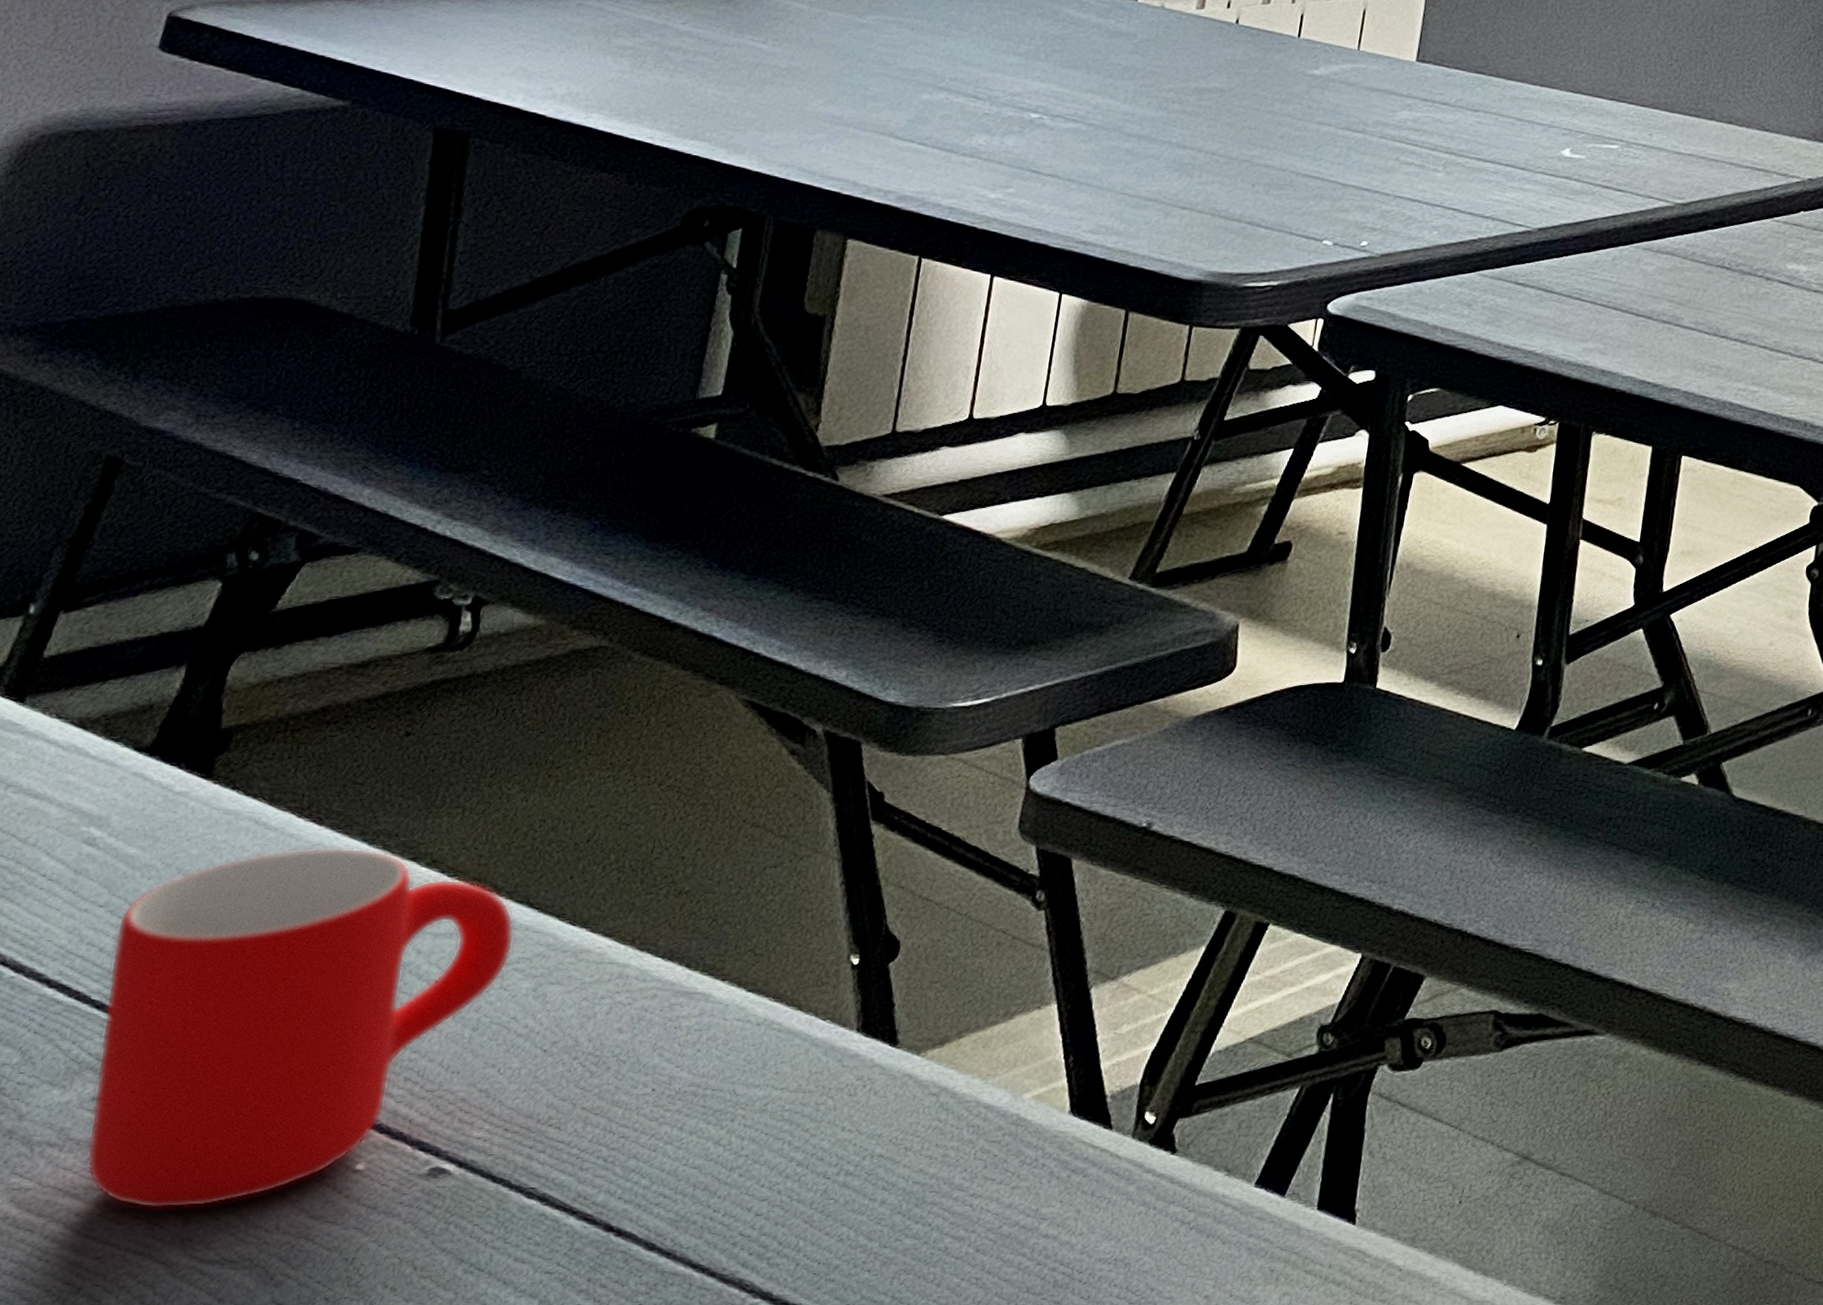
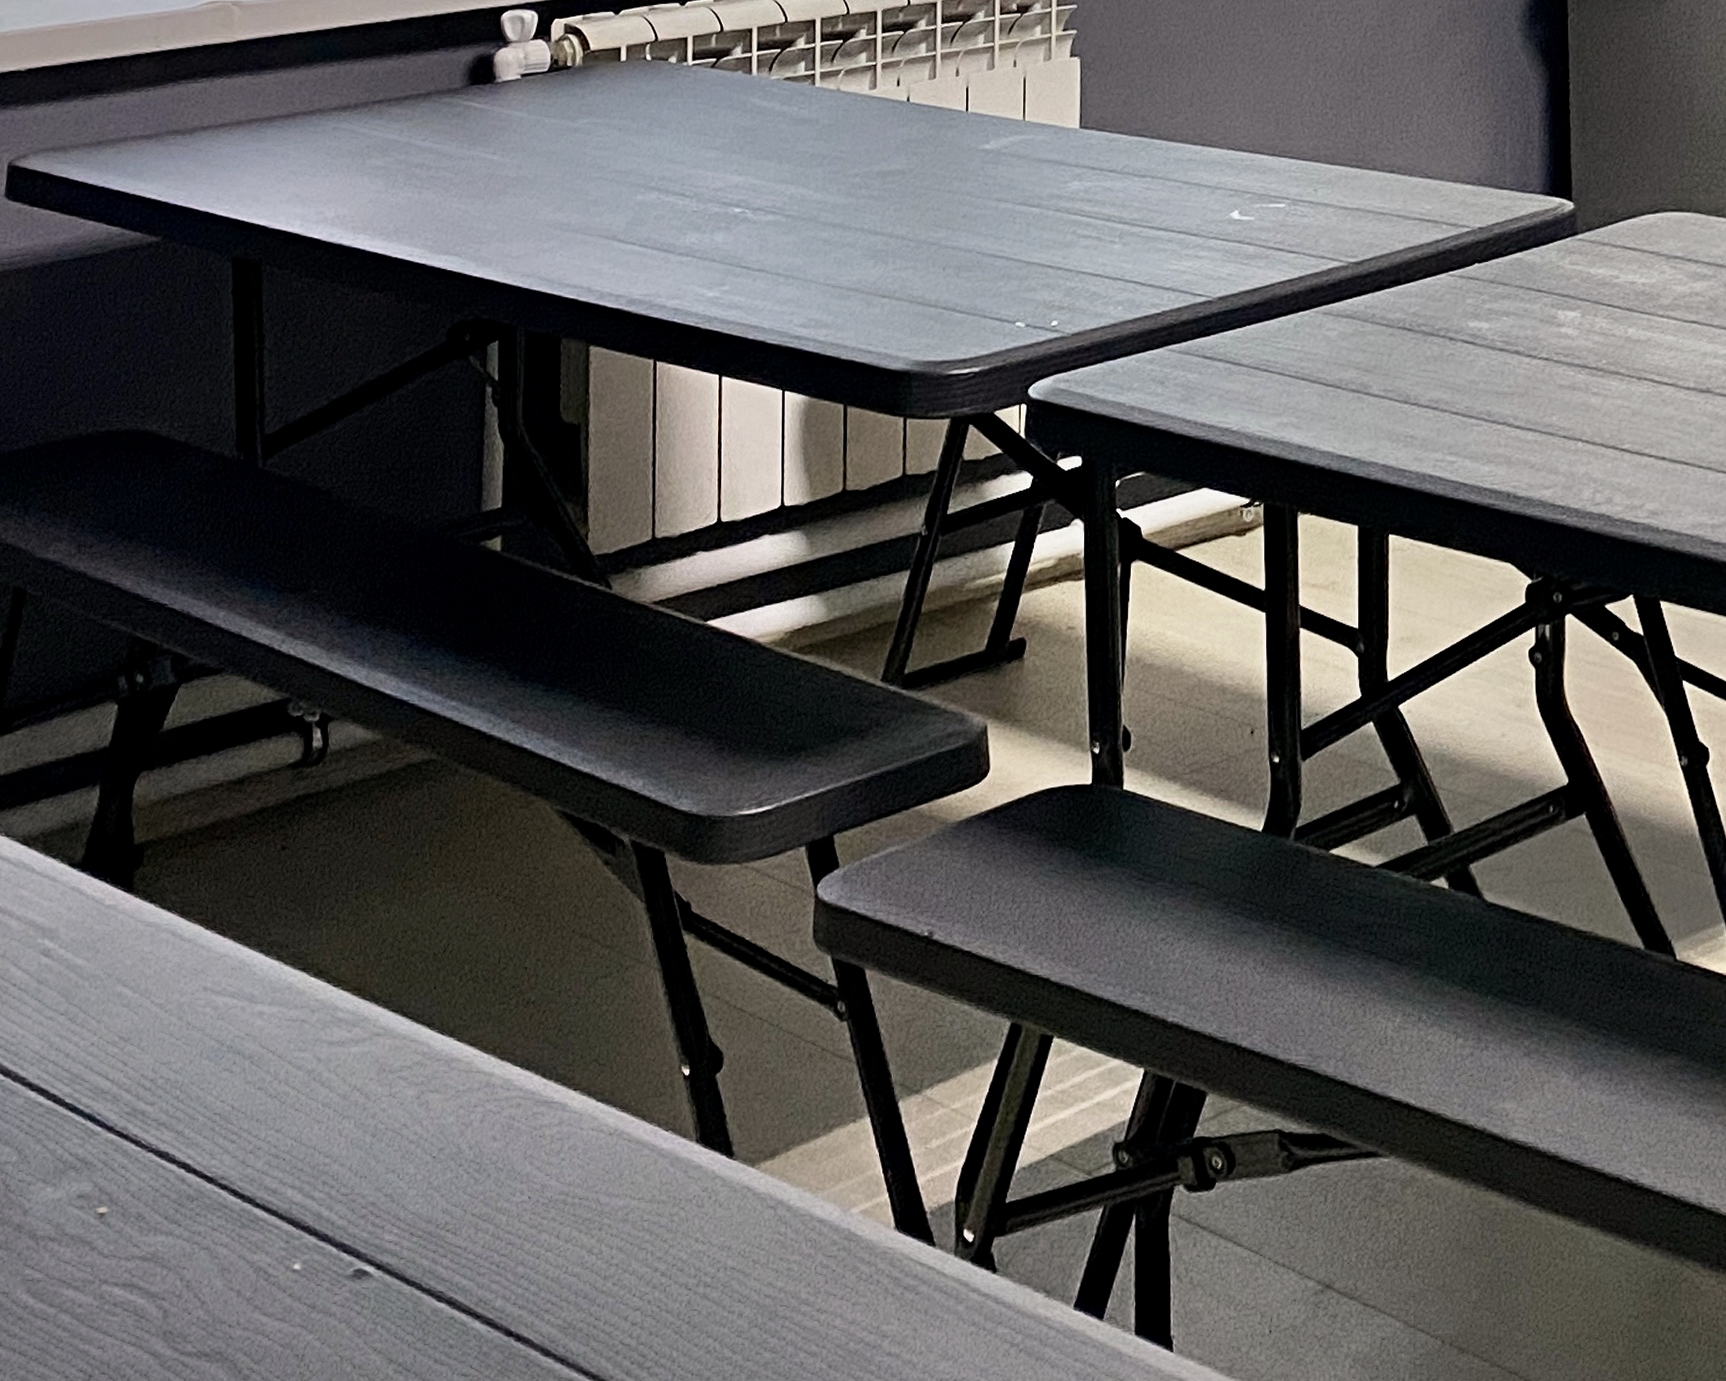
mug: present [86,847,515,1210] -> none [76,958,395,1303]

